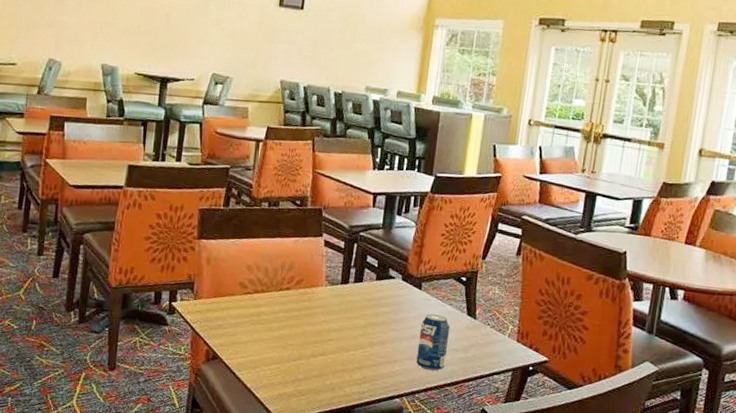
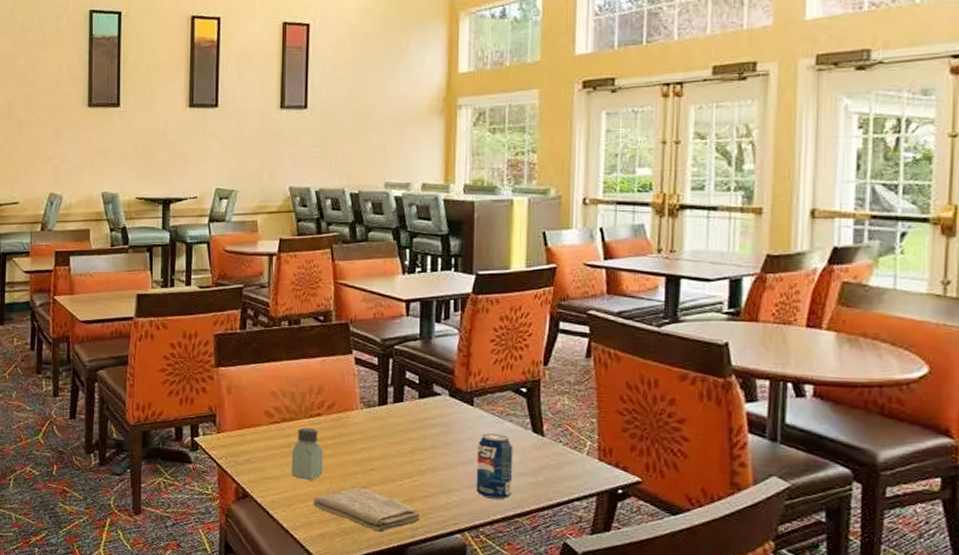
saltshaker: none [258,299,289,346] -> present [291,427,323,480]
washcloth: none [275,354,368,396] -> present [312,487,421,533]

